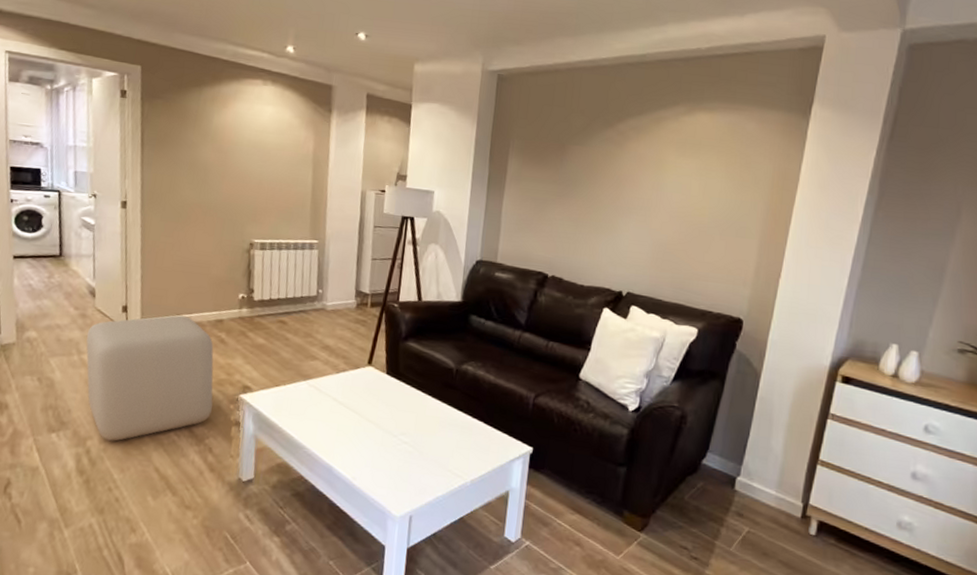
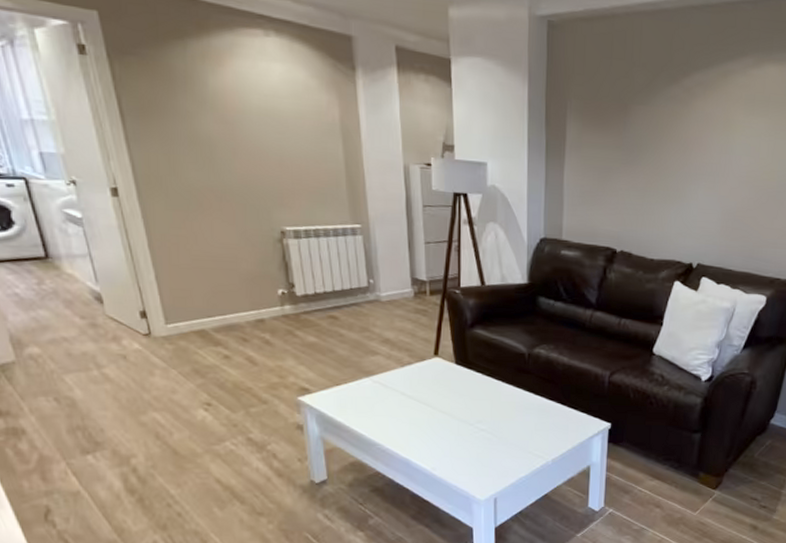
pouf: present [86,315,214,441] -> none [103,318,268,457]

